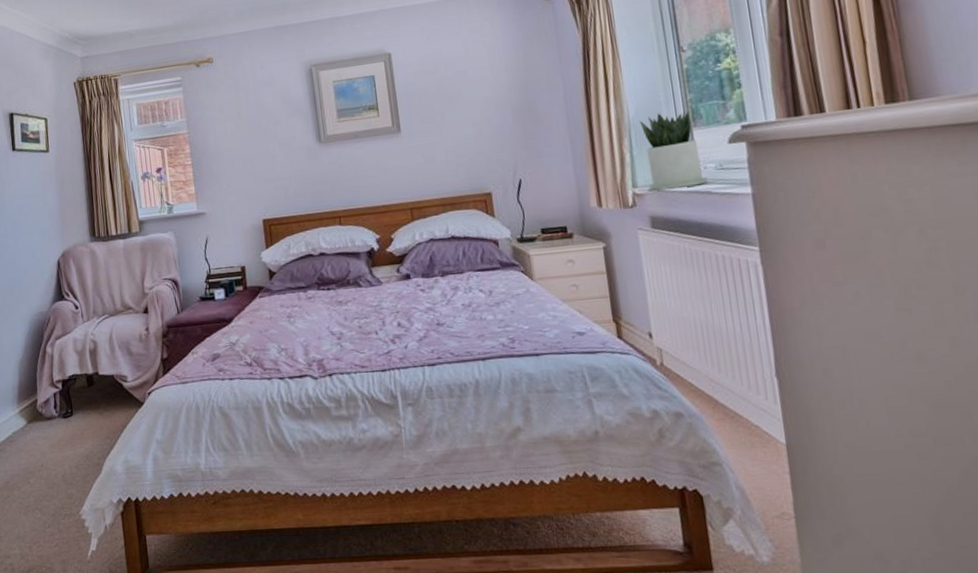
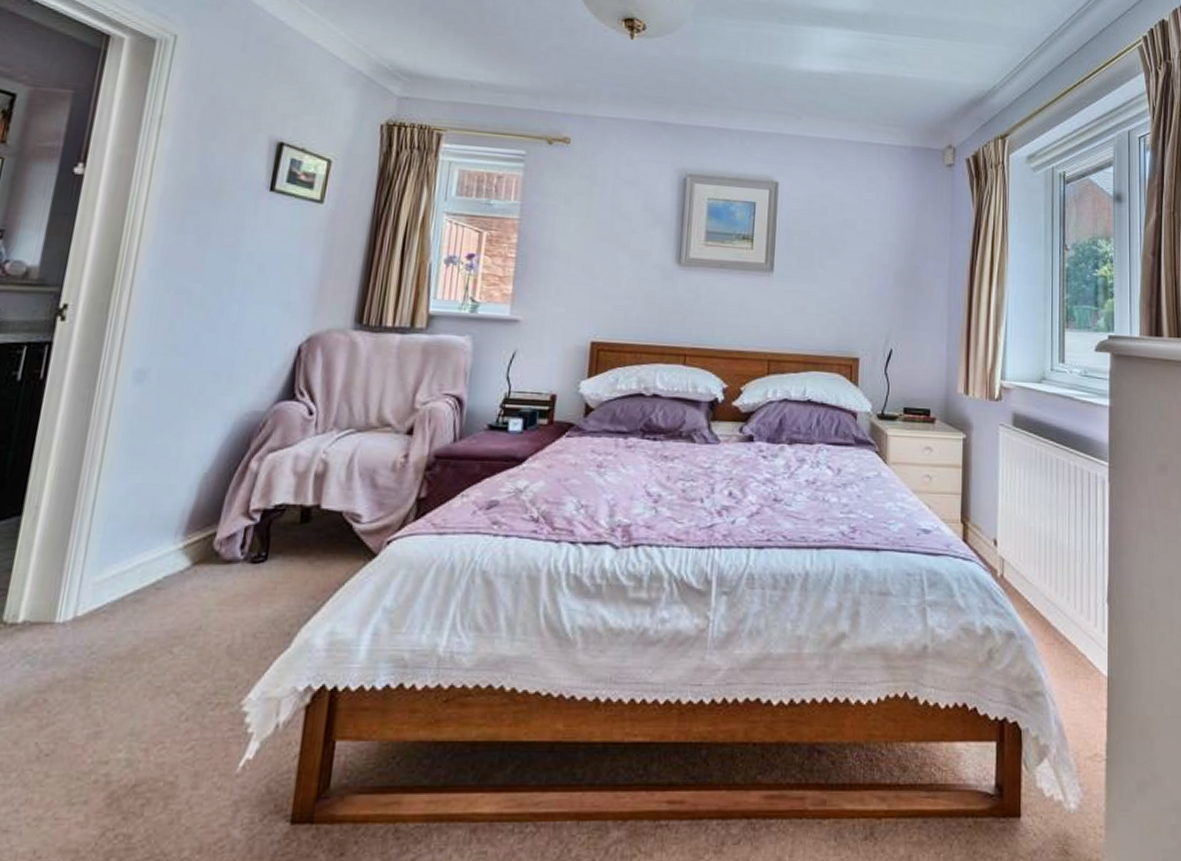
planter: present [639,110,709,191] -> none [1015,307,1073,390]

